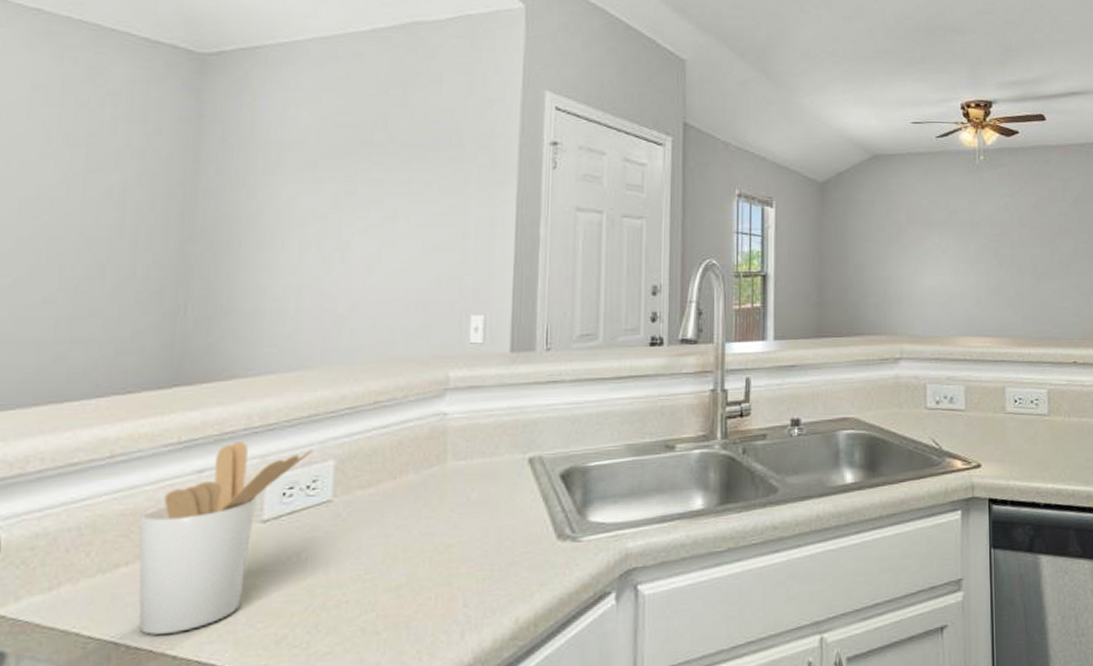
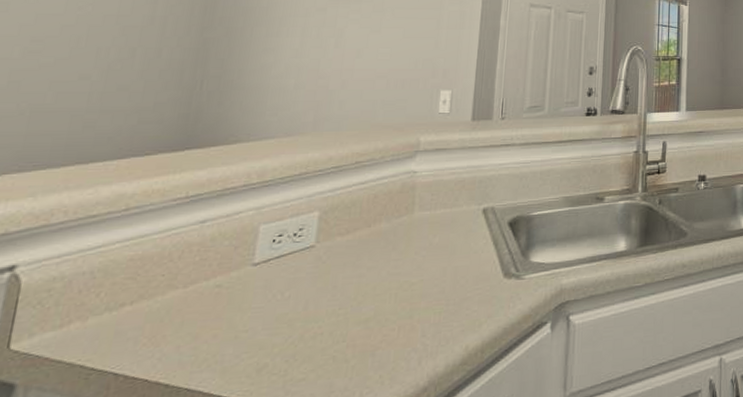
utensil holder: present [138,442,313,635] -> none [137,196,301,366]

